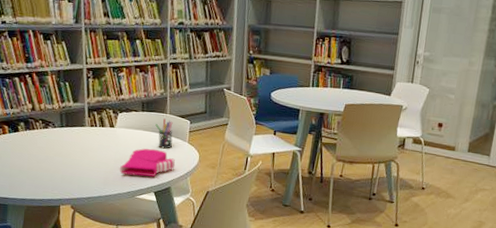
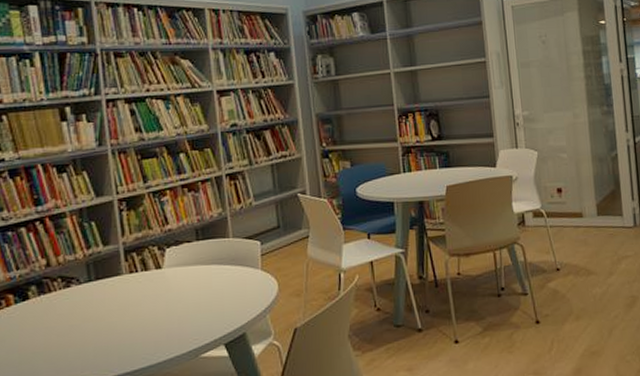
book: present [120,148,176,177] -> none [175,286,249,329]
pen holder: present [155,118,173,149] -> none [216,244,241,284]

